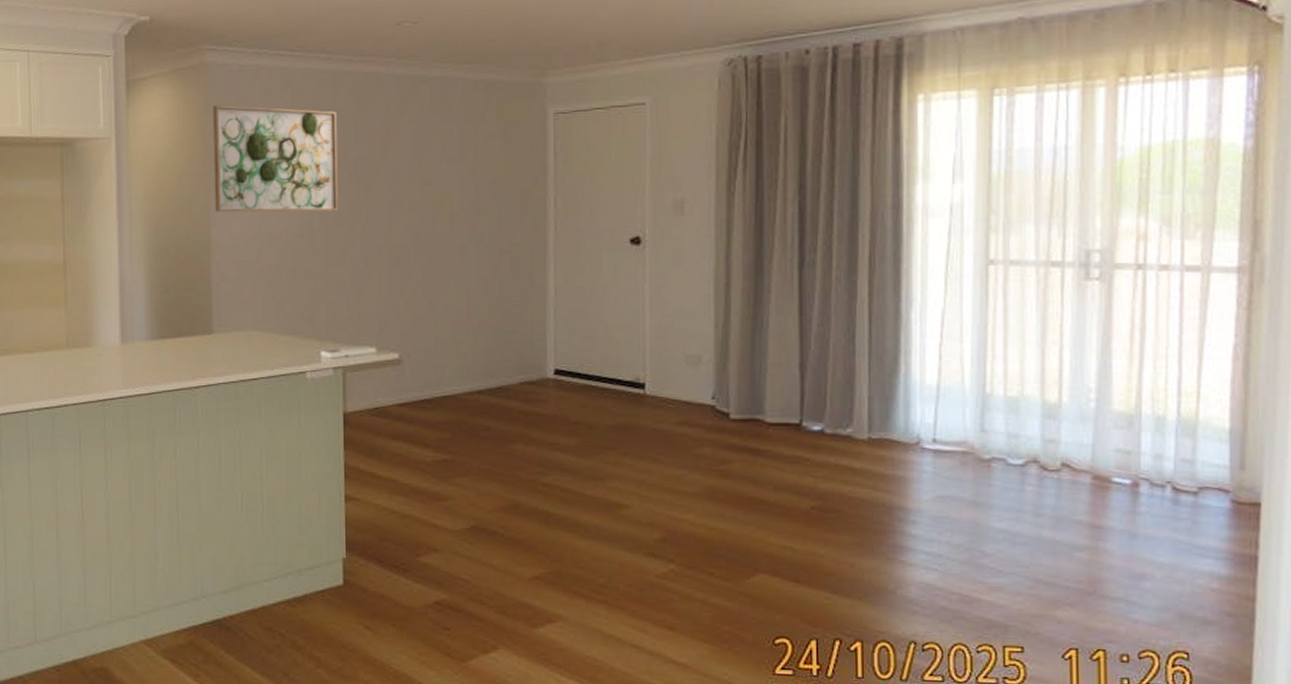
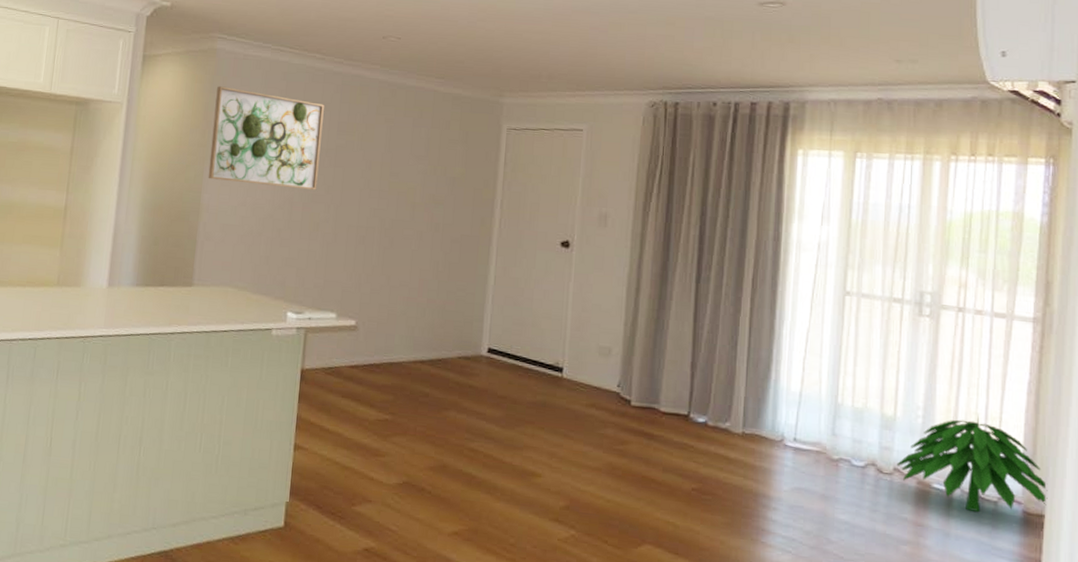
indoor plant: none [1065,390,1264,506] -> present [897,414,1048,512]

